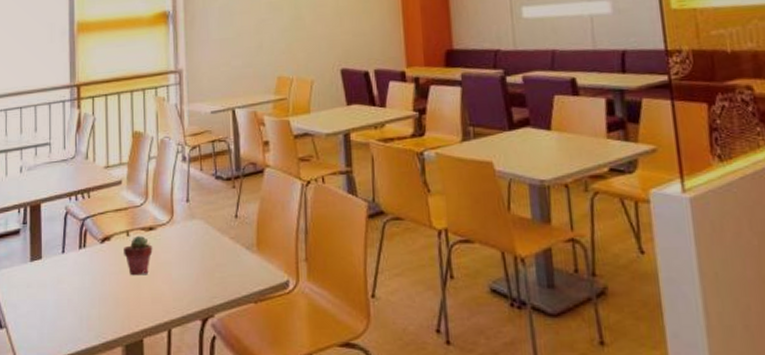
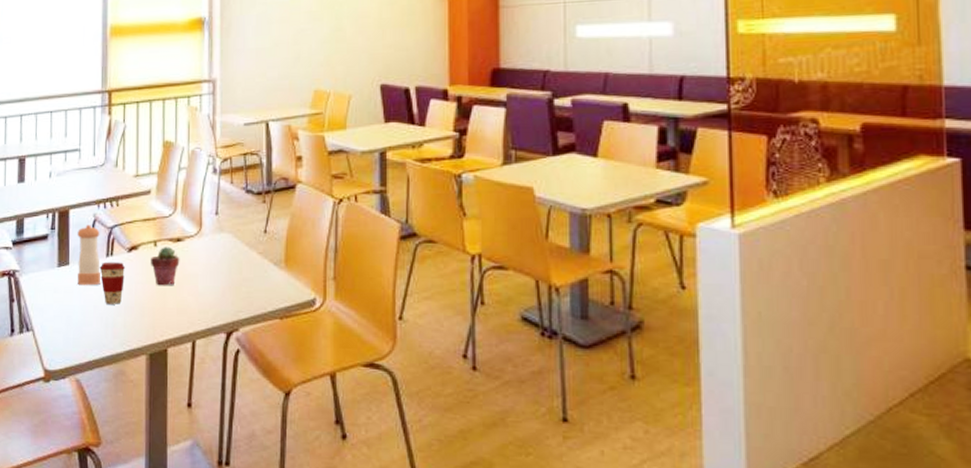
pepper shaker: none [49,217,75,279] -> present [77,224,102,286]
coffee cup: none [72,253,99,297] -> present [99,261,126,305]

